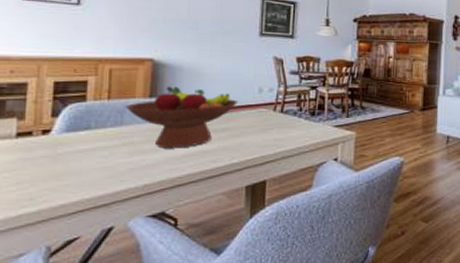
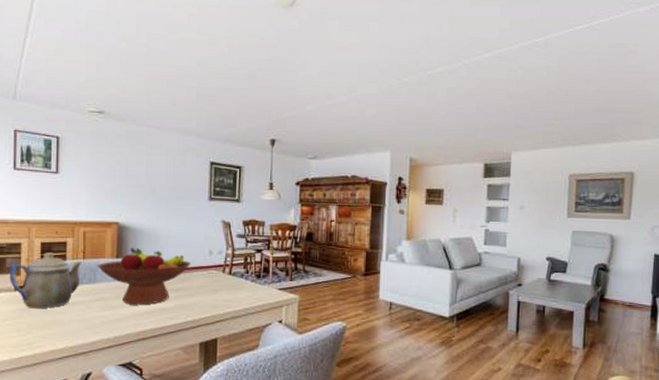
teapot: none [10,92,108,158] -> present [10,252,83,309]

